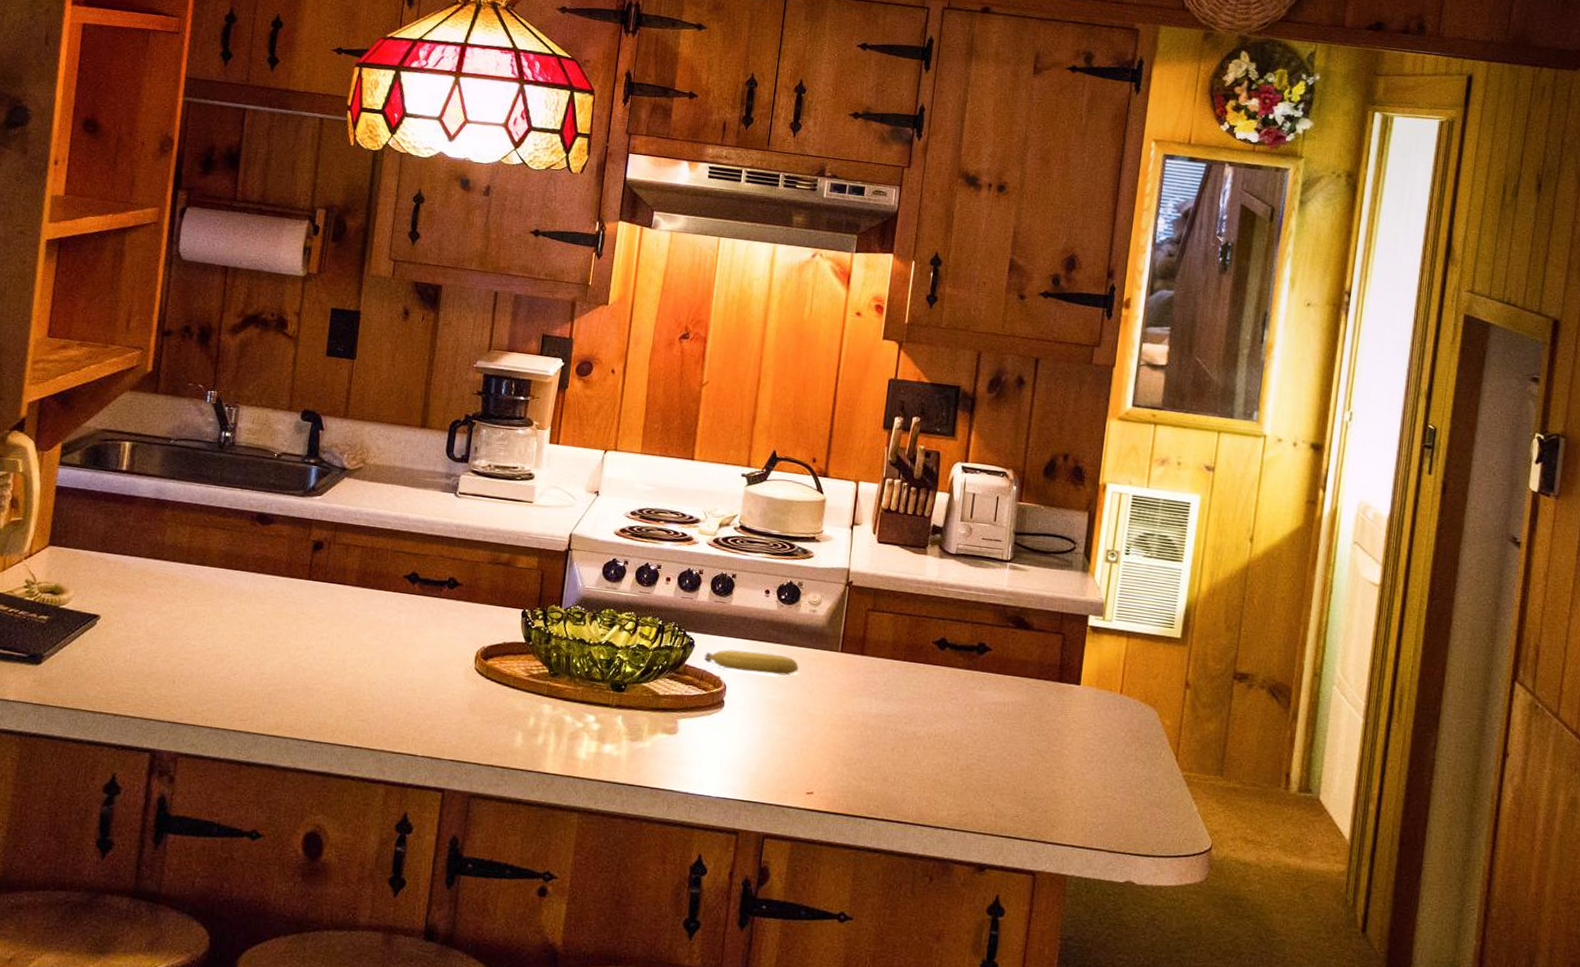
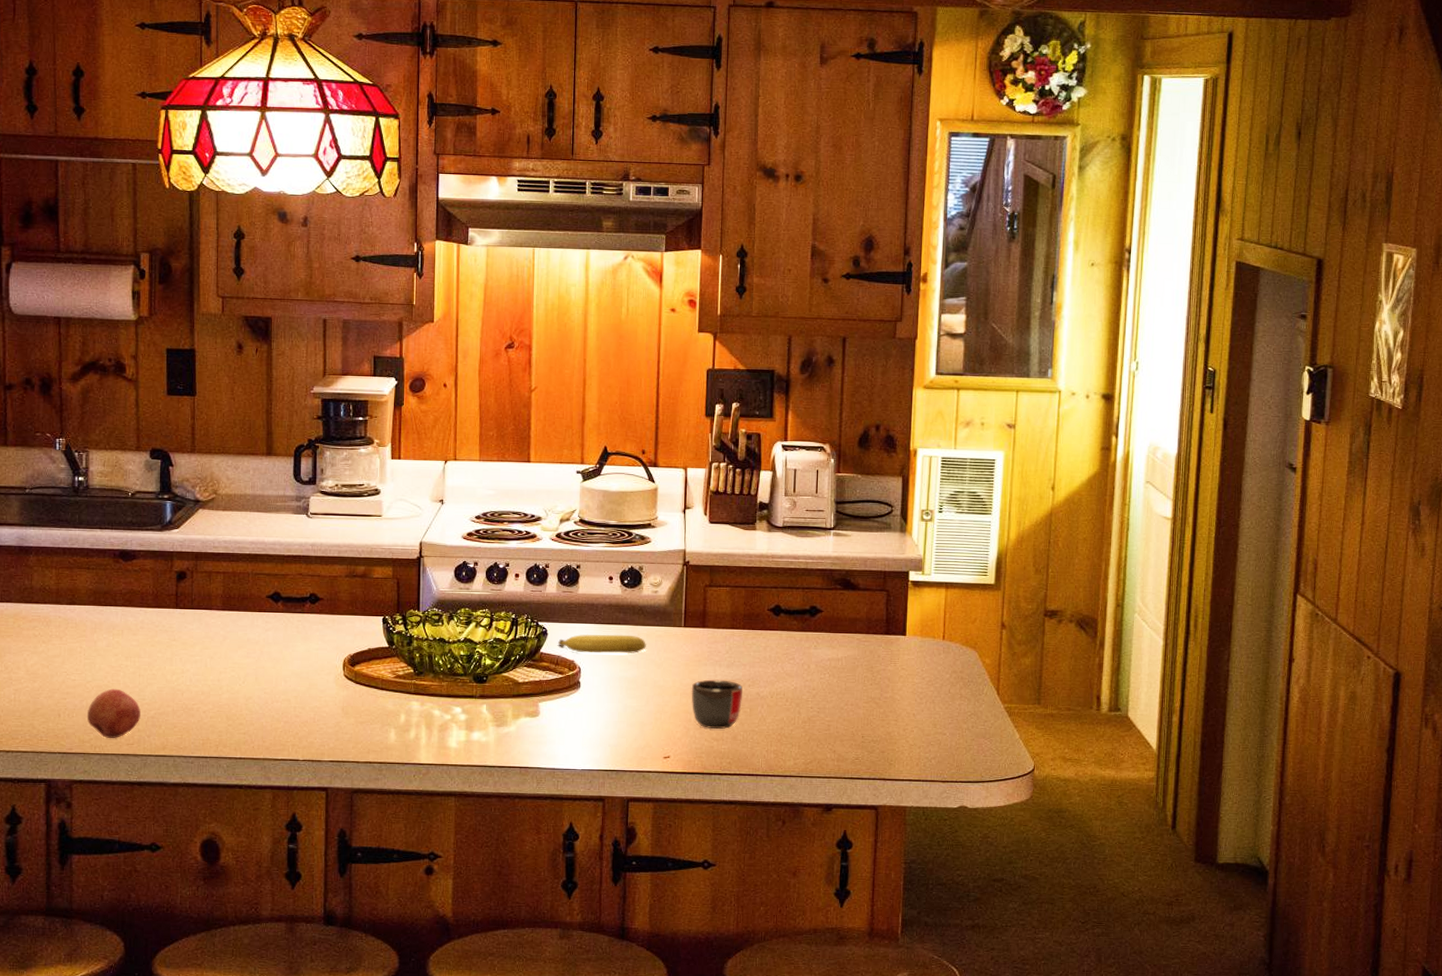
fruit: none [202,658,259,713] -> present [86,688,141,739]
mug: none [841,712,899,769] -> present [691,679,743,729]

